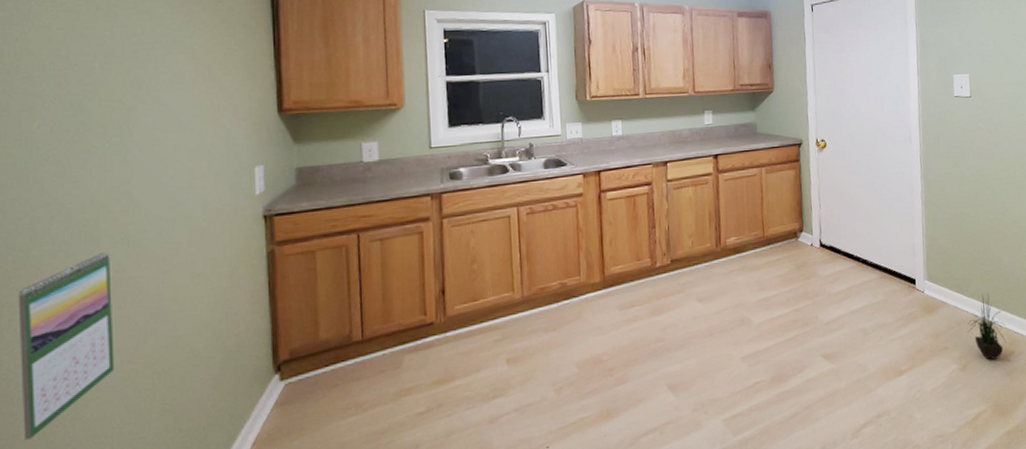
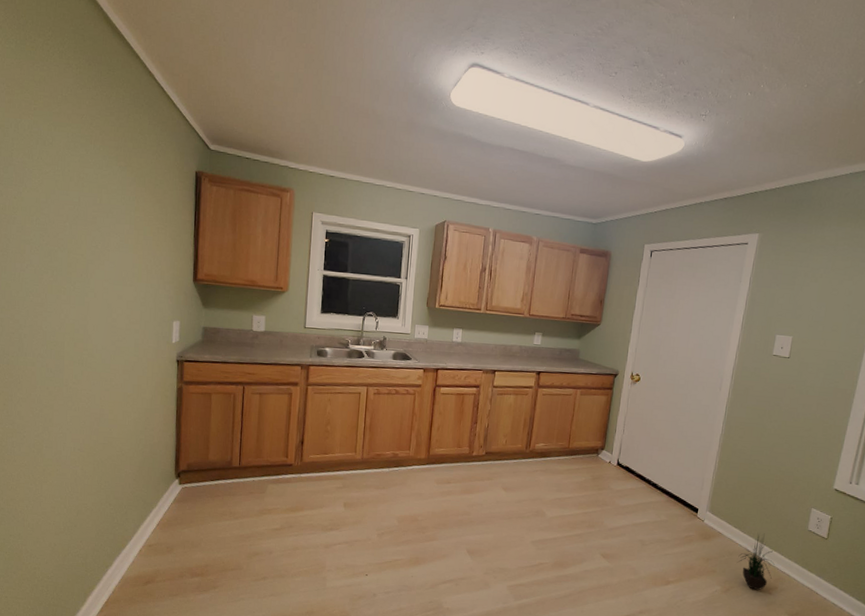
calendar: present [18,251,115,441] -> none [9,367,70,490]

